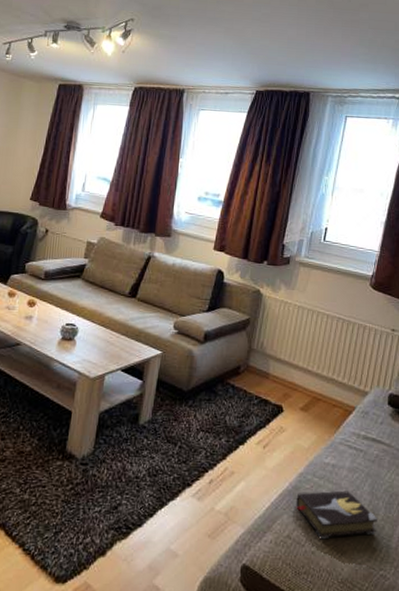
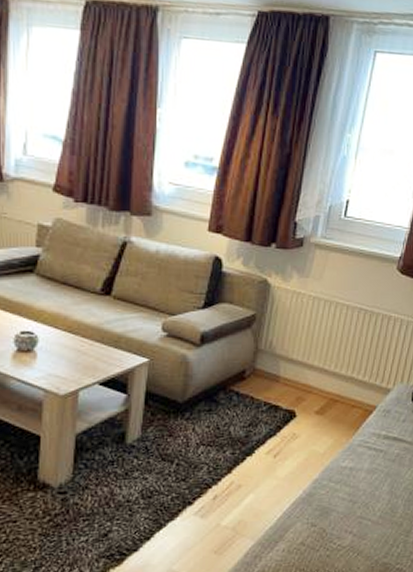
hardback book: present [295,490,377,540] -> none [309,492,396,543]

